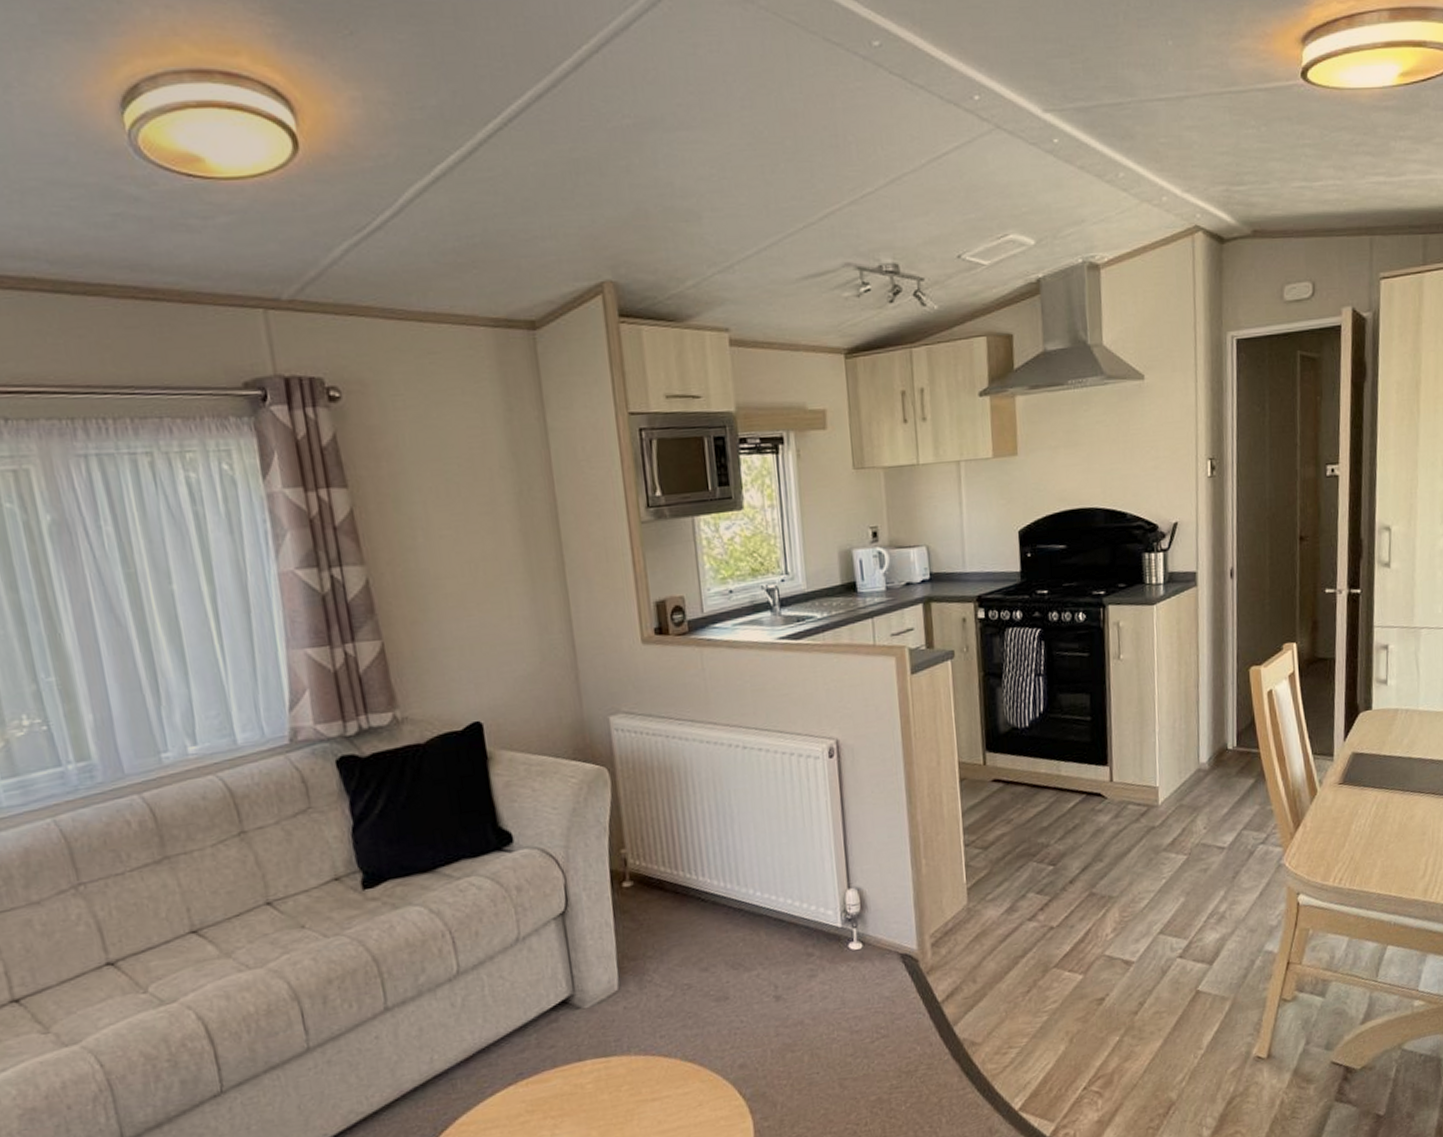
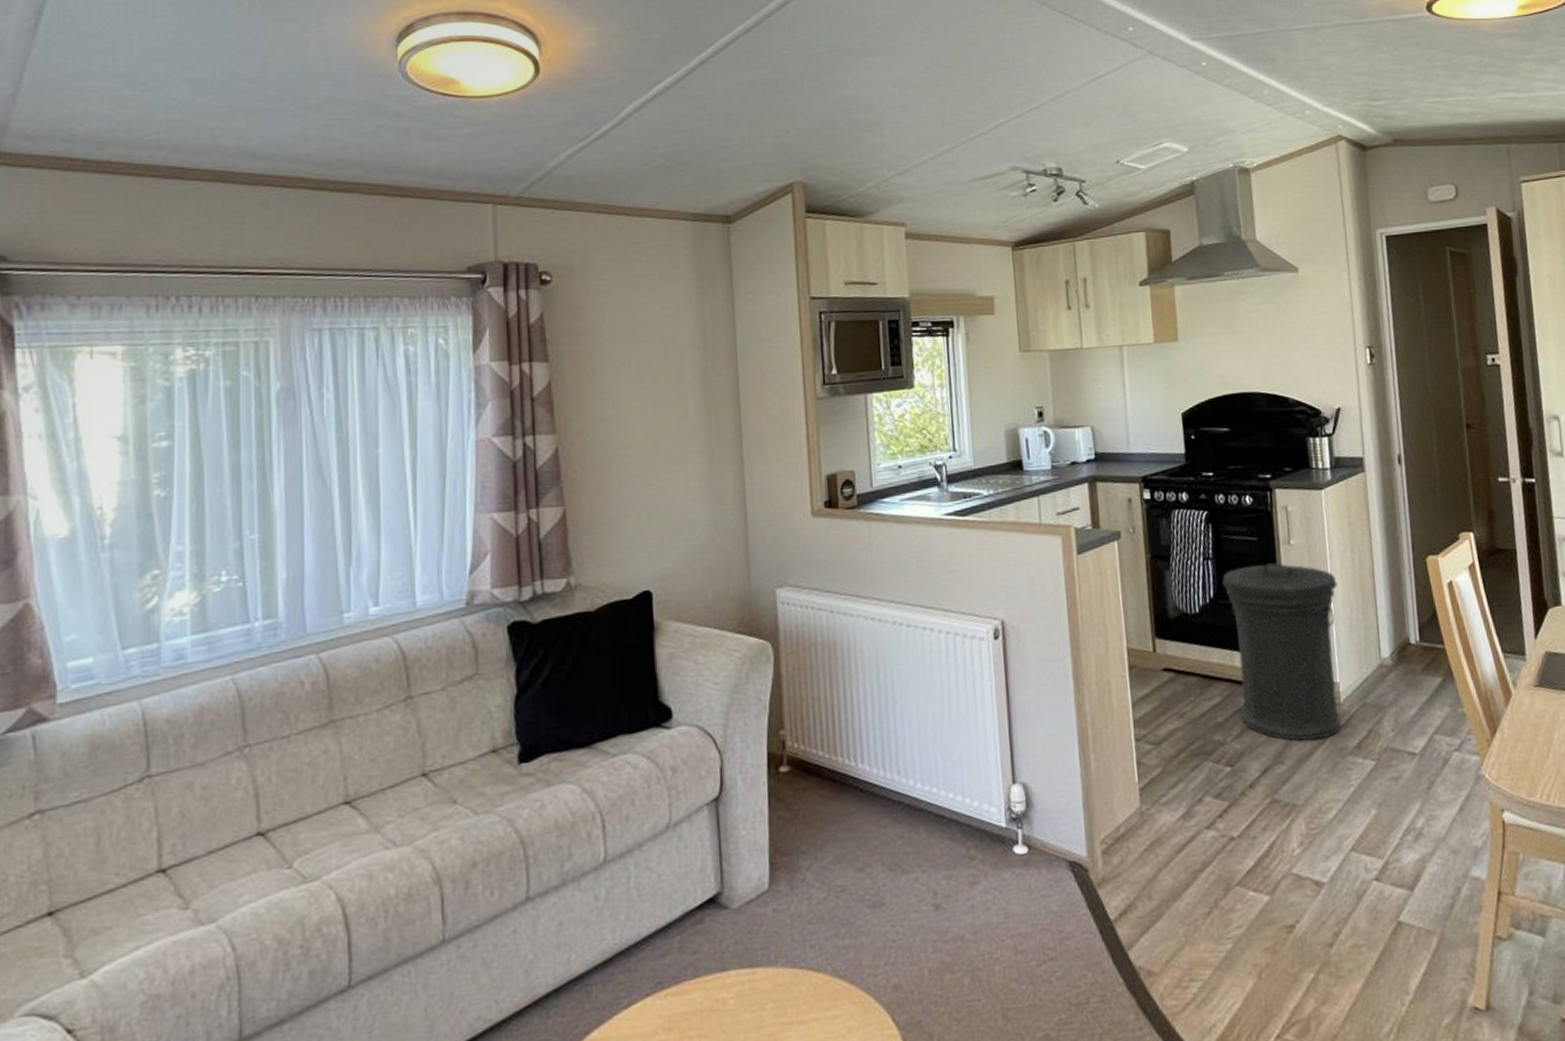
trash can: none [1053,677,1163,841] -> present [1222,563,1342,741]

